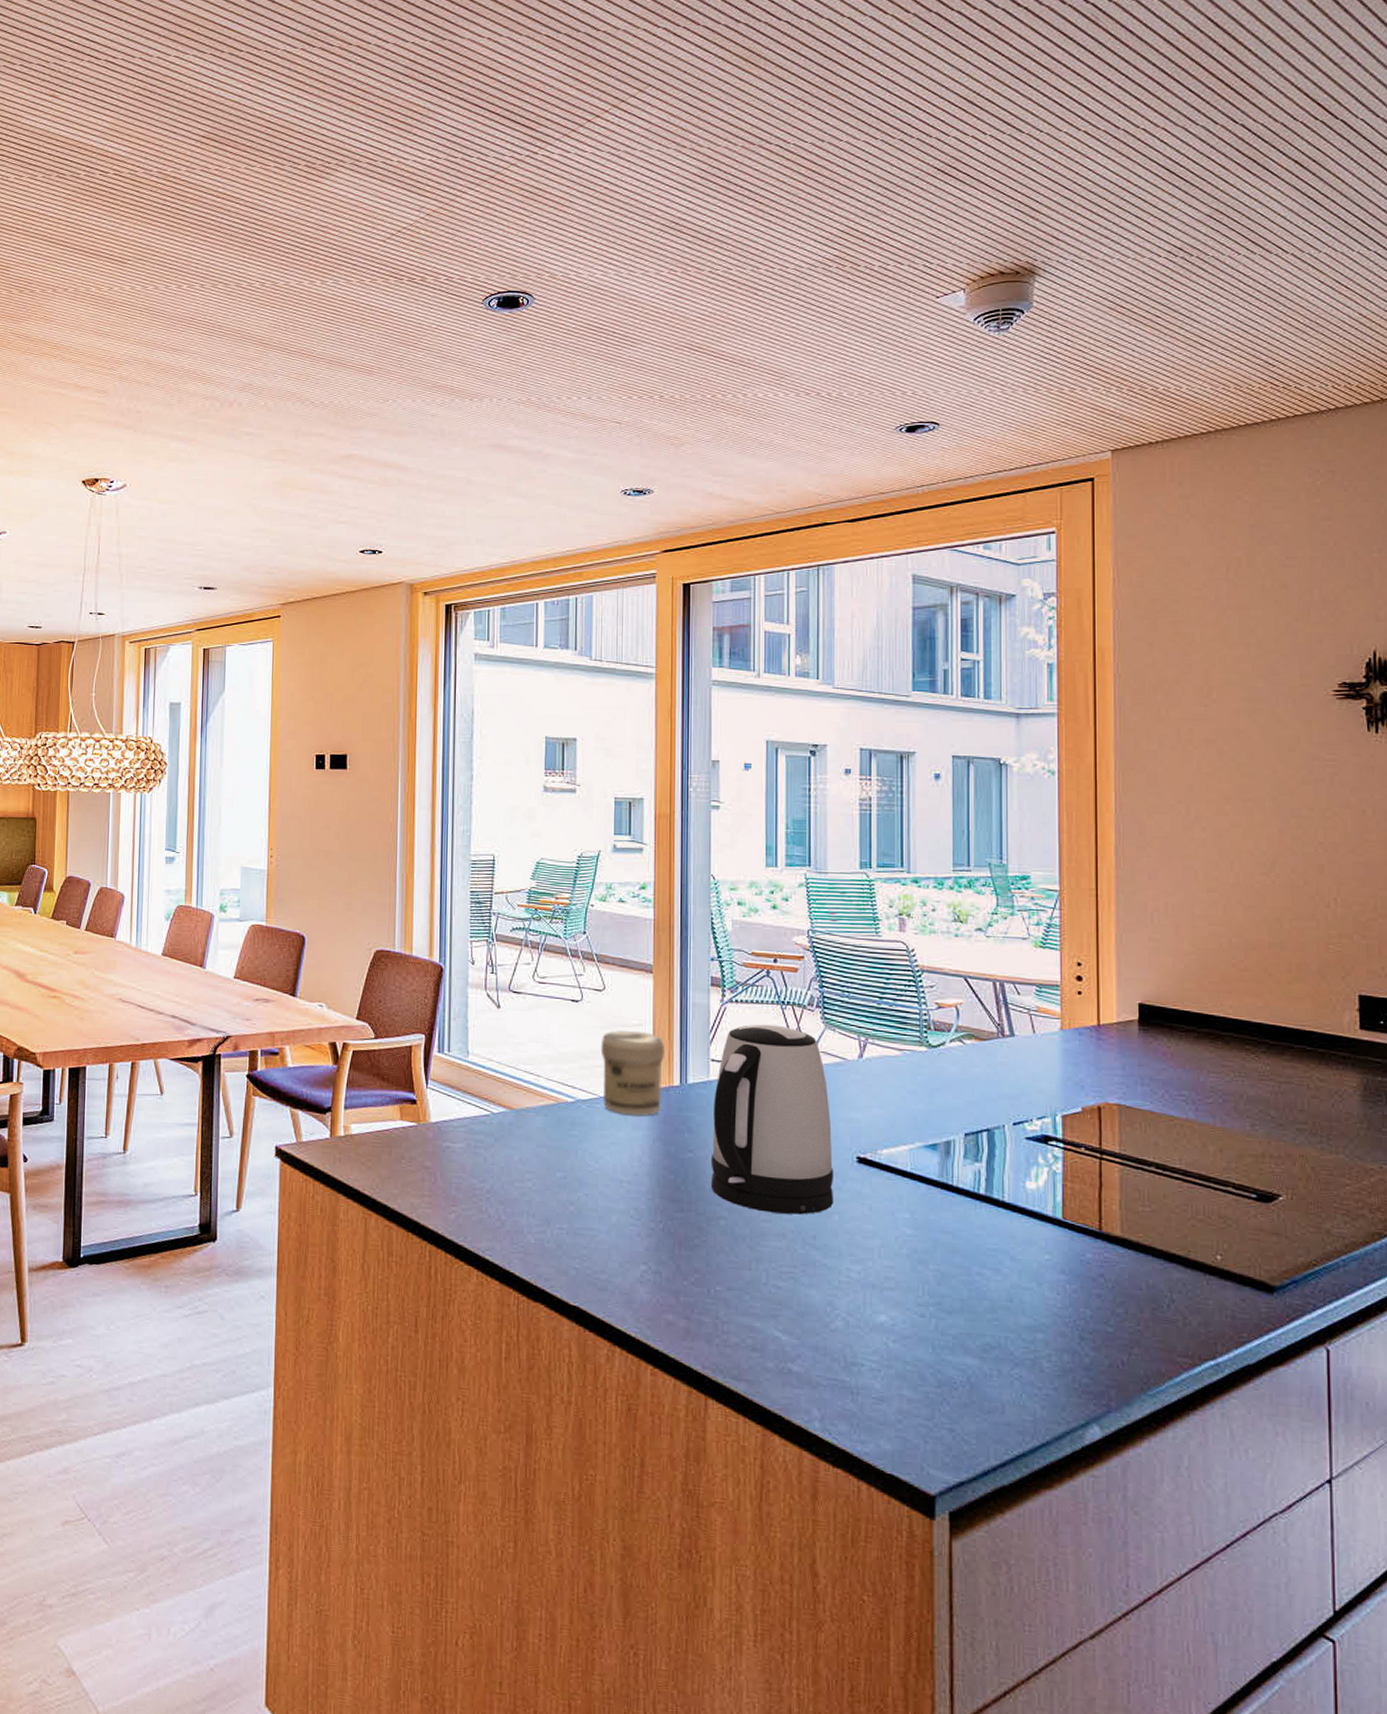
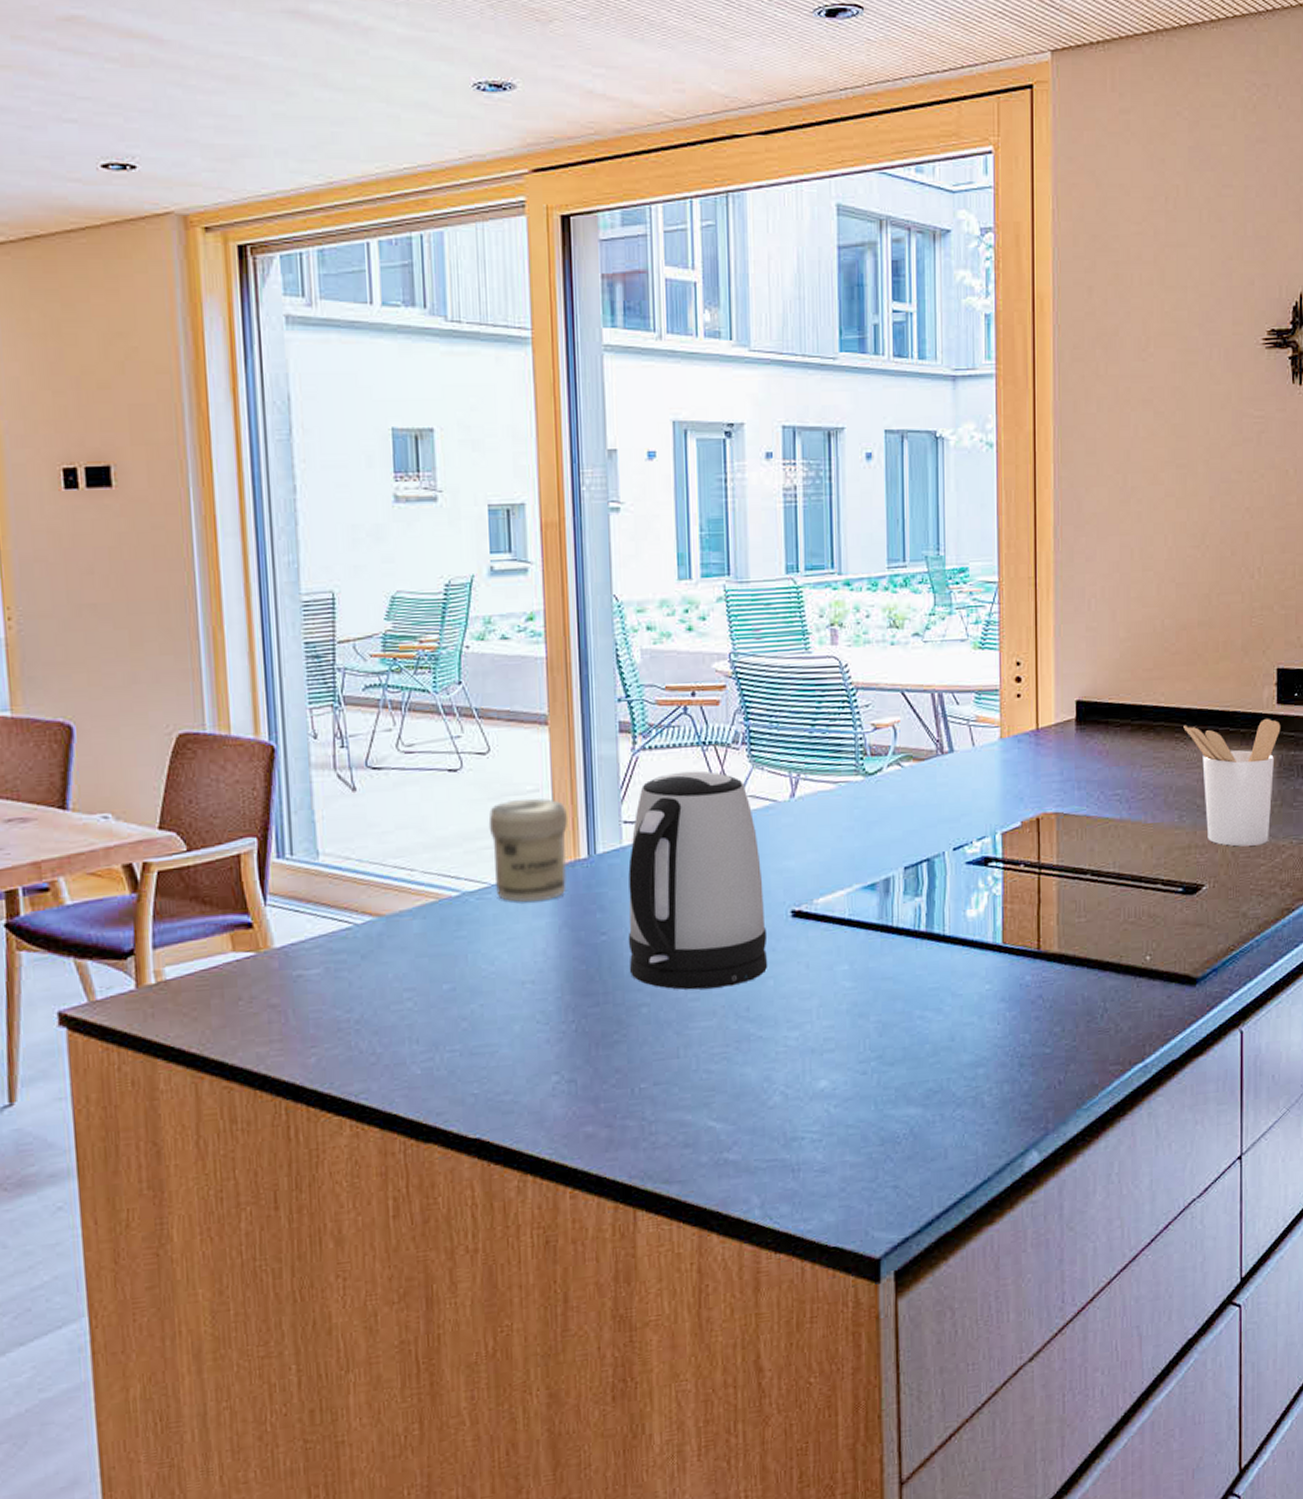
utensil holder: none [1254,1039,1365,1165] -> present [1183,719,1281,847]

